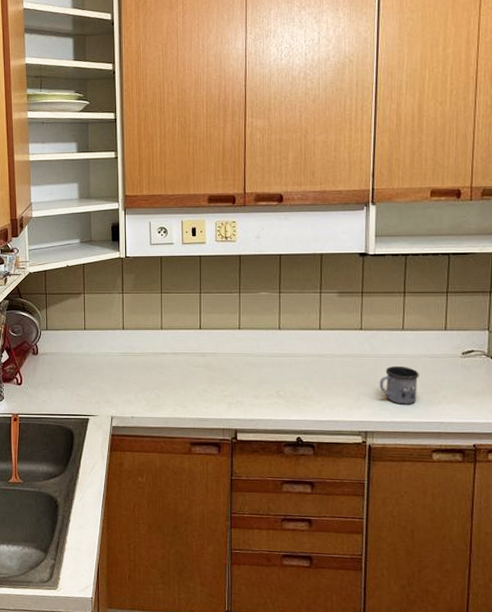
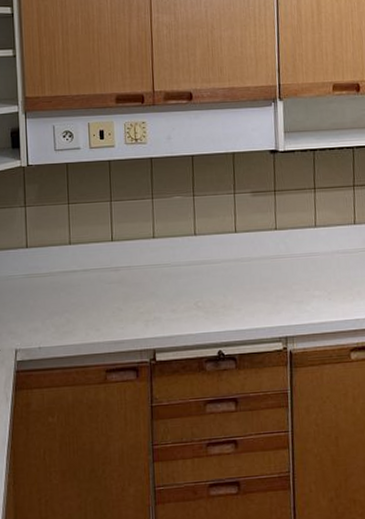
mug: present [379,365,419,405] -> none [296,264,334,305]

